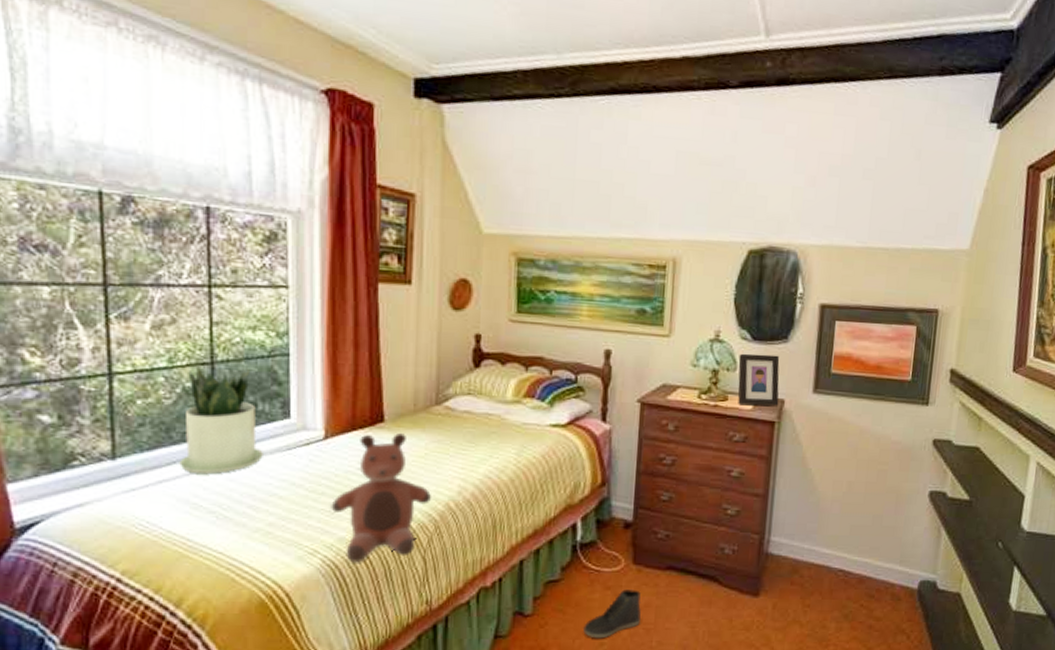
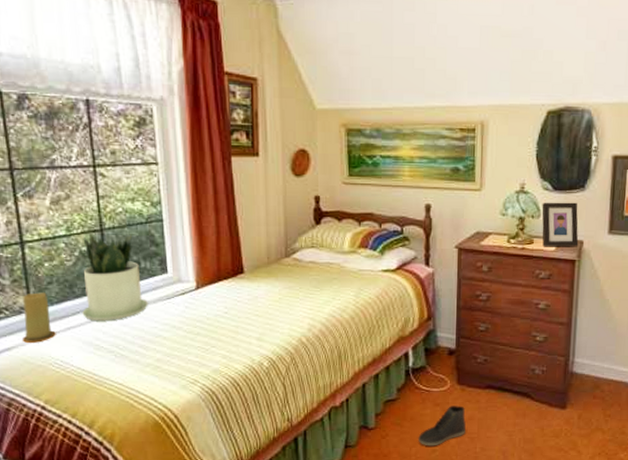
candle: none [101,436,144,498] -> present [23,292,56,343]
teddy bear: present [331,432,432,563] -> none [205,281,287,389]

